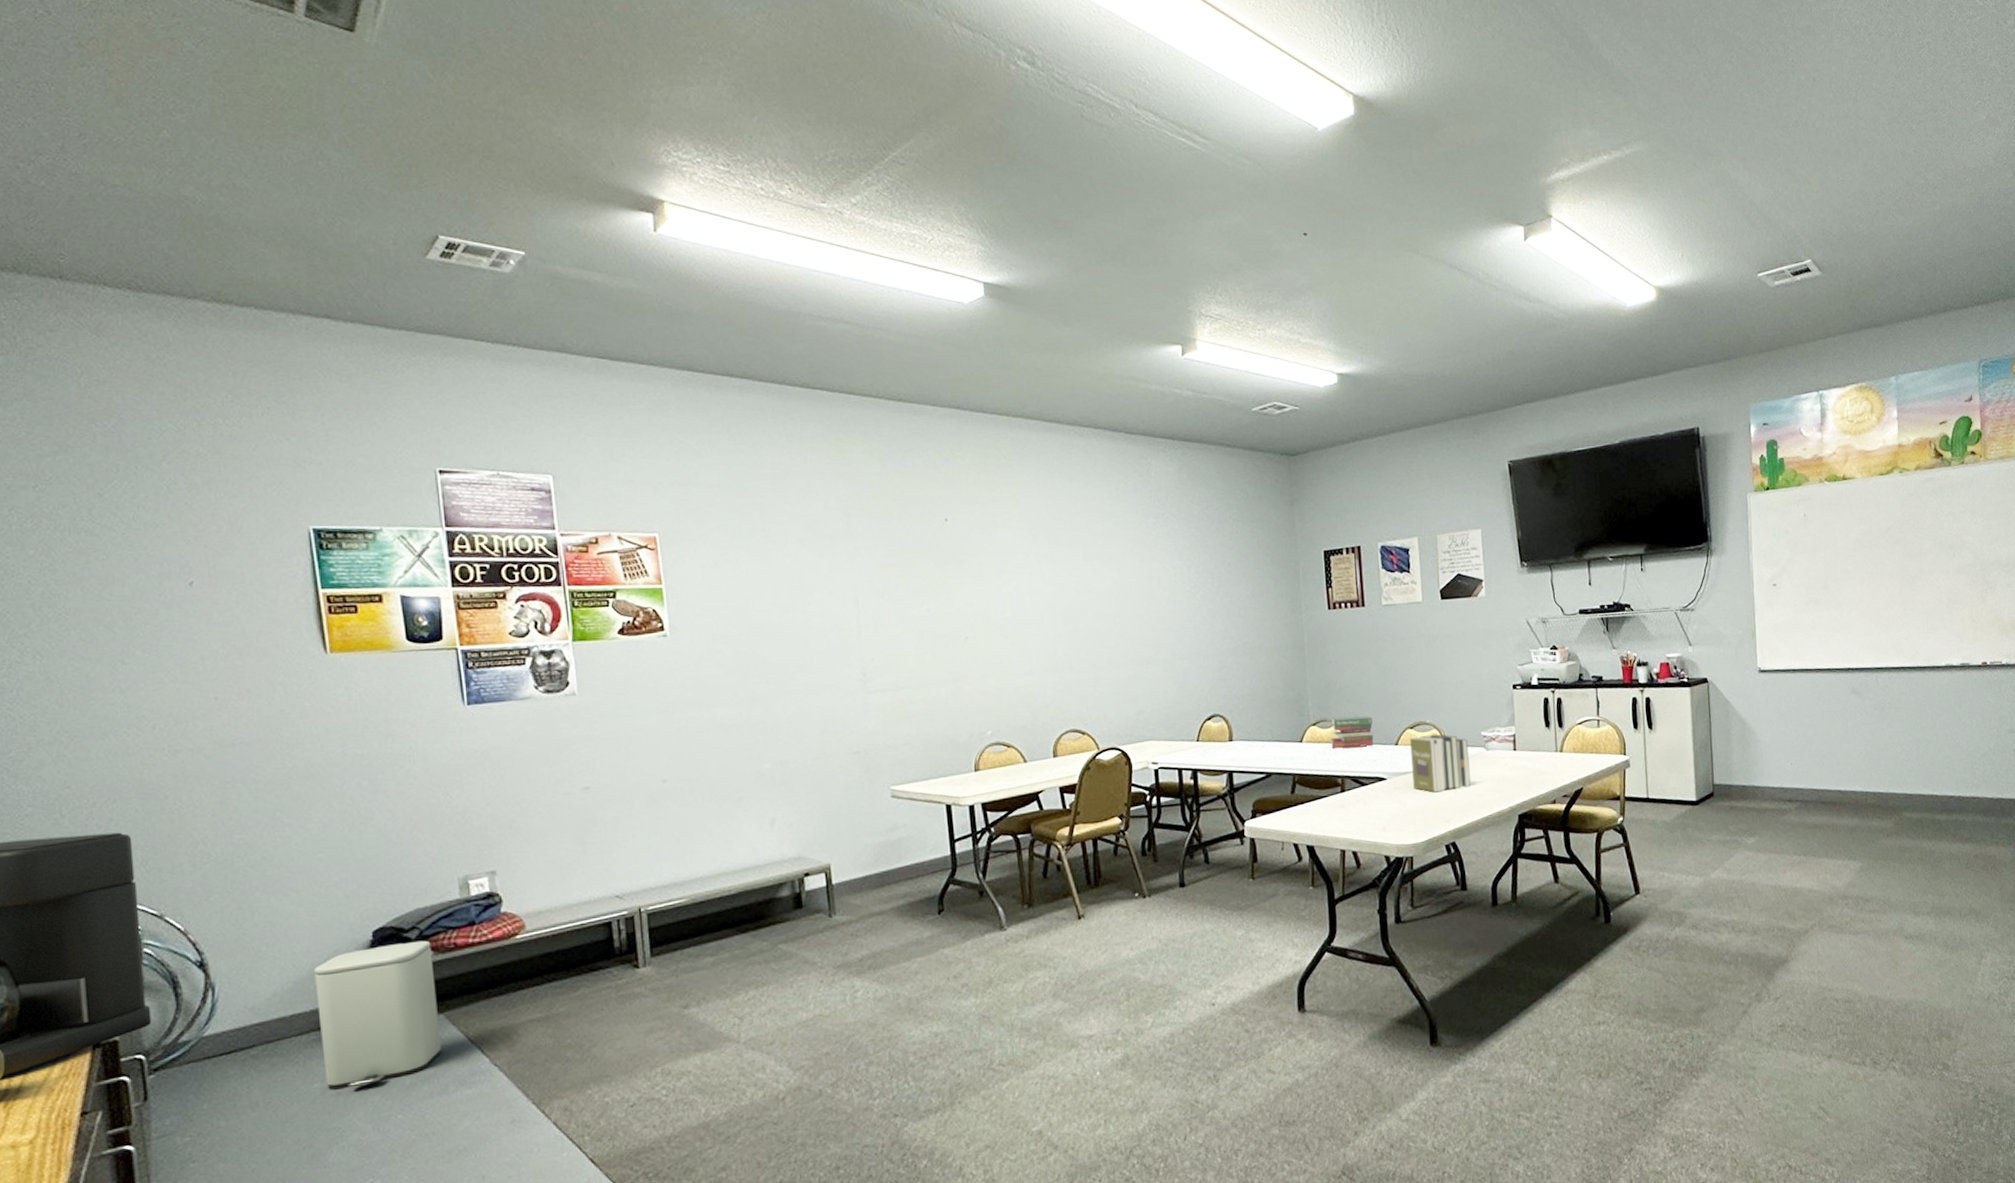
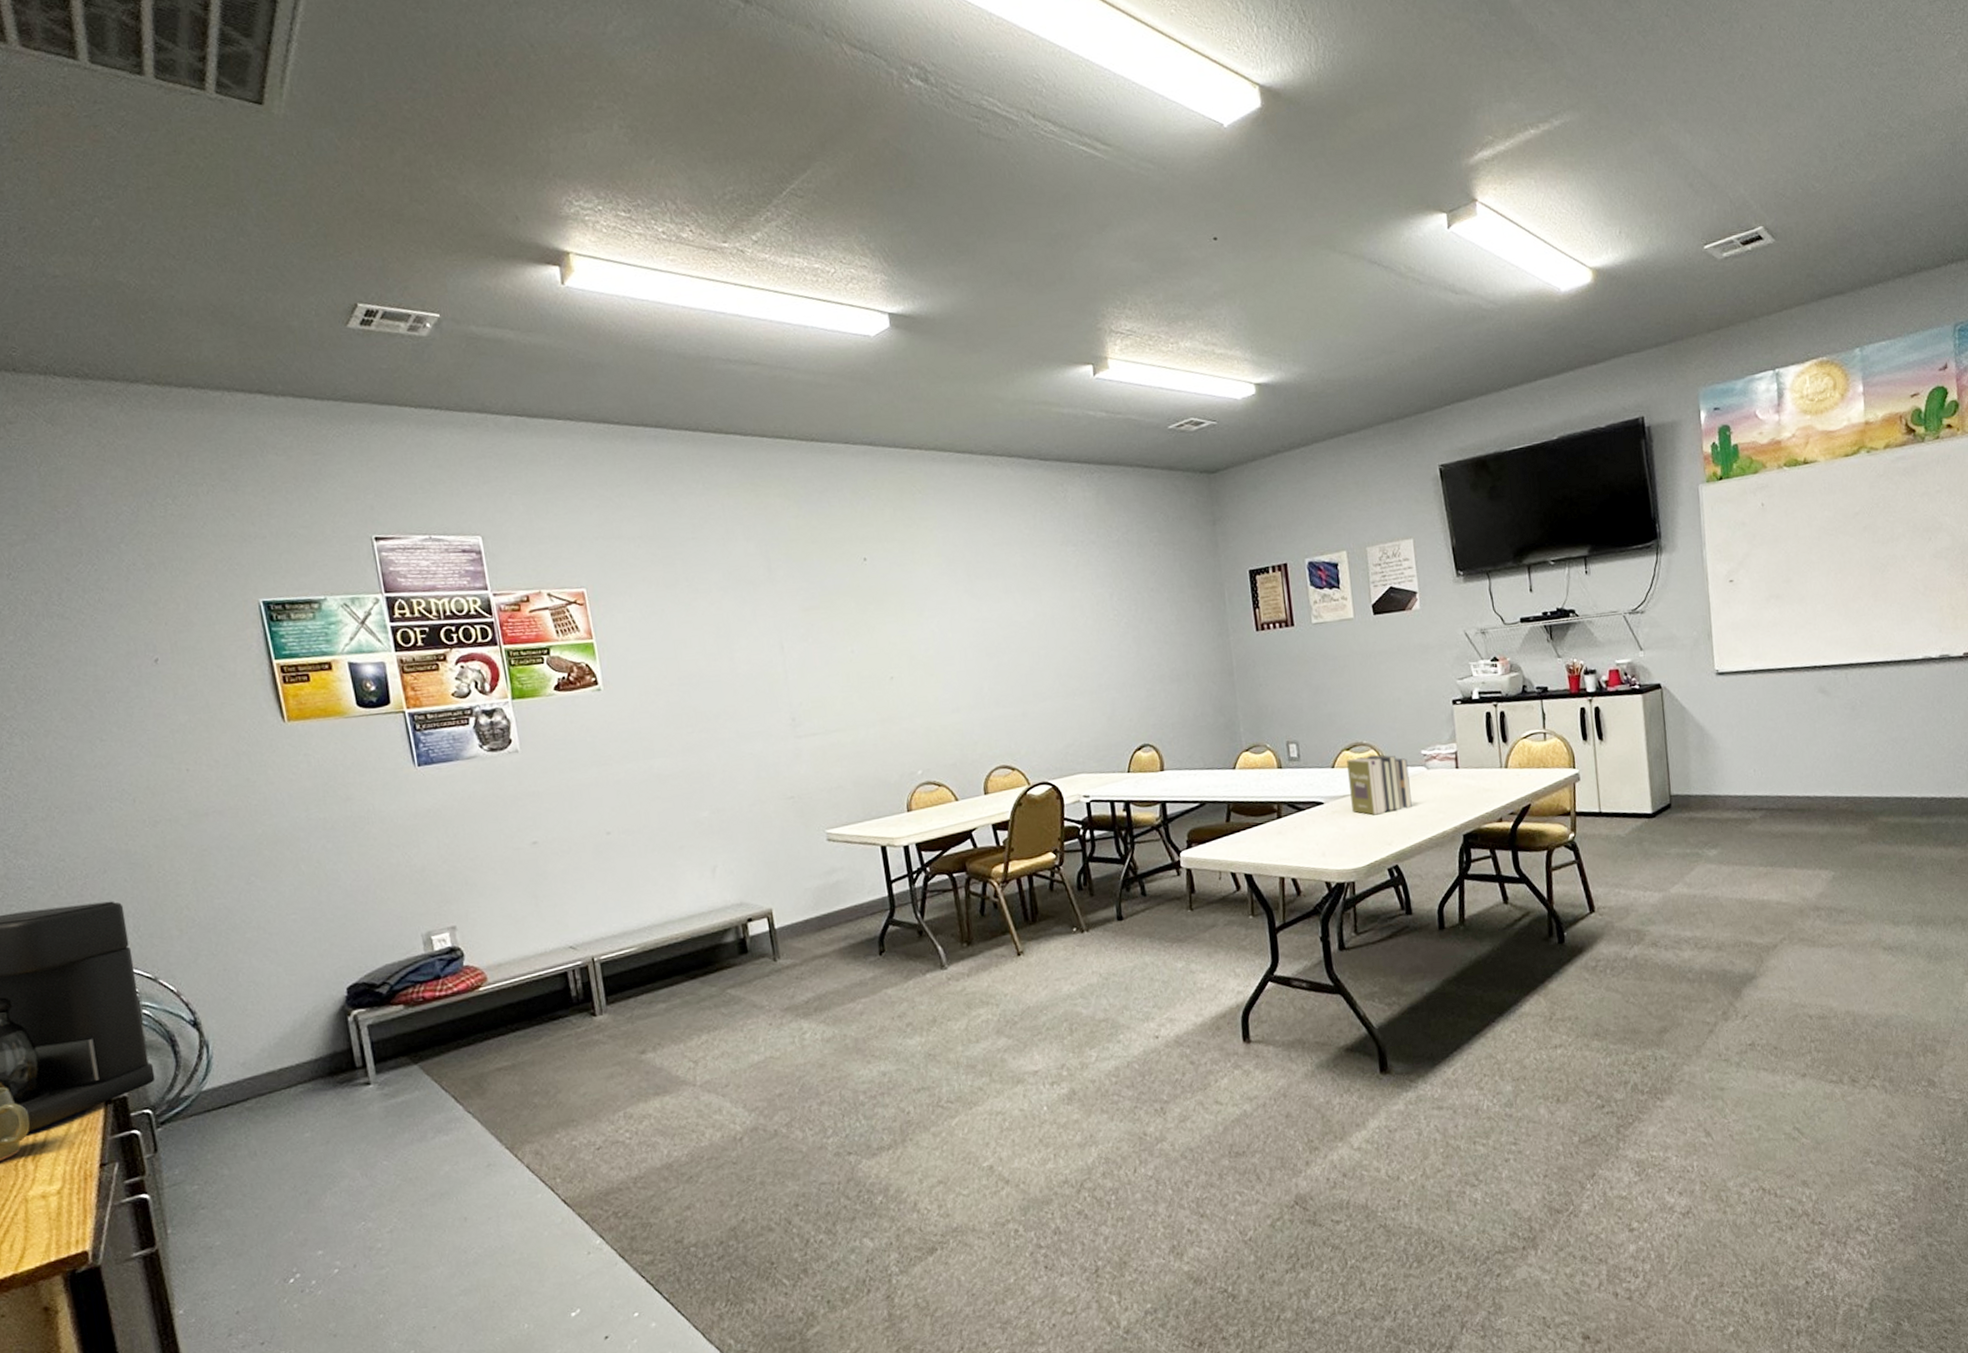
pedal bin: present [313,940,442,1090] -> none [296,995,418,1139]
books: present [1331,715,1374,749] -> none [1265,738,1310,774]

